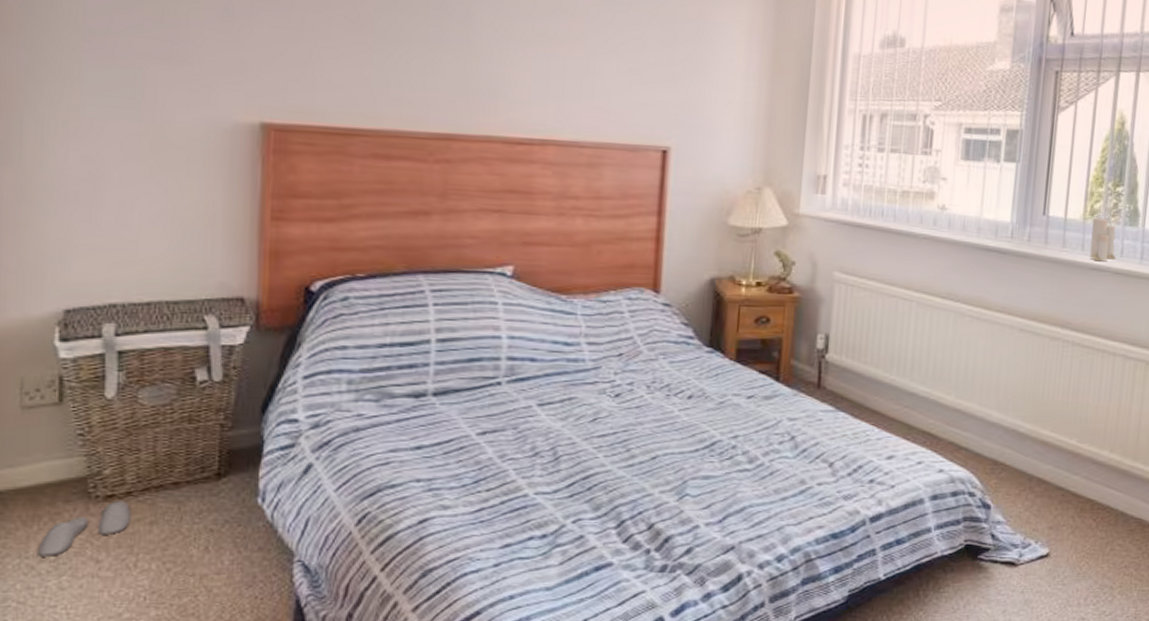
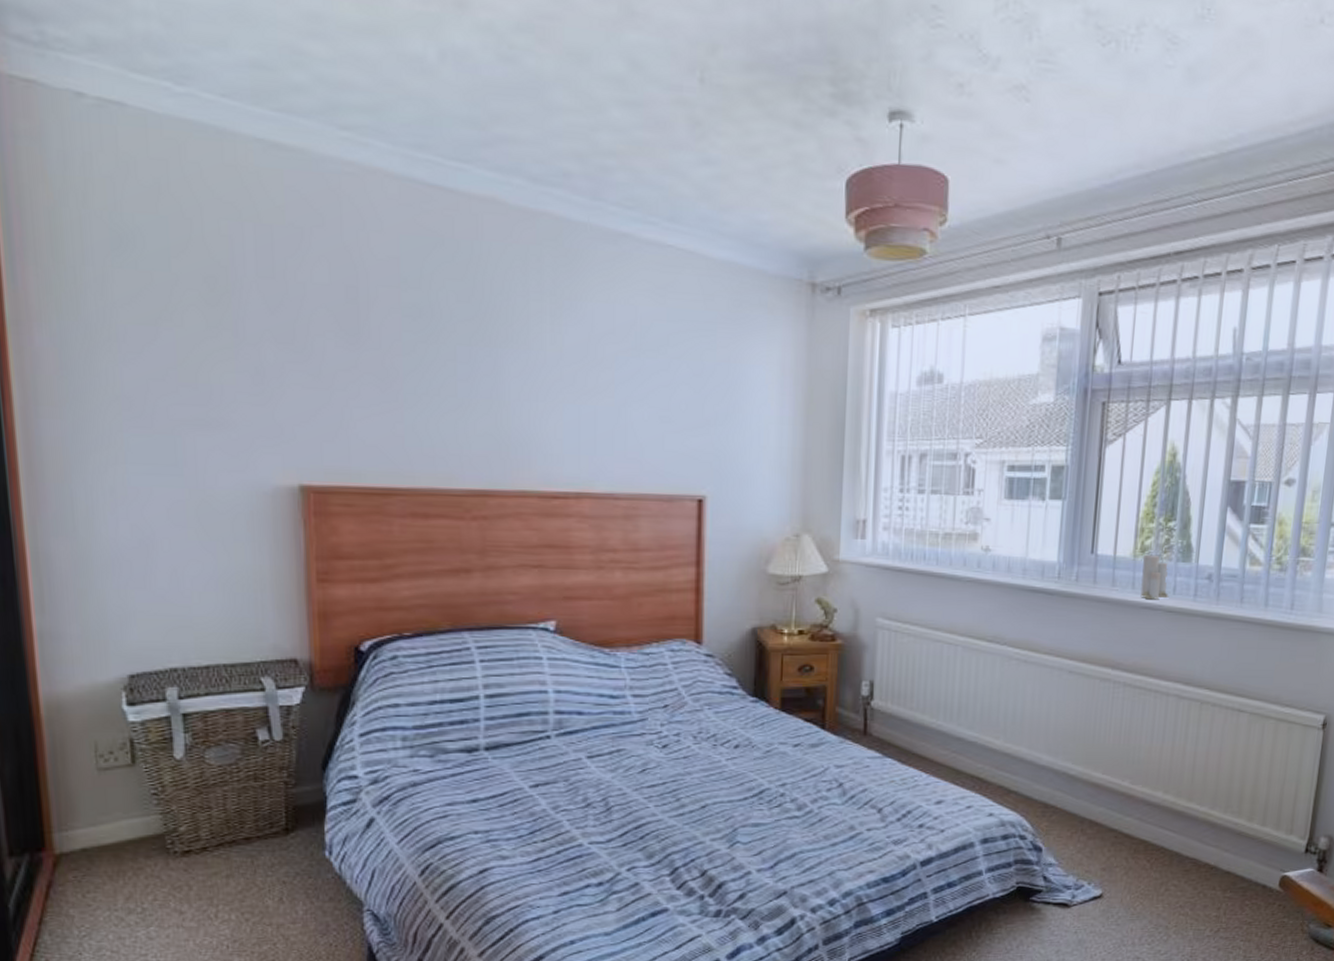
slippers: present [38,501,131,557] -> none [125,856,208,909]

